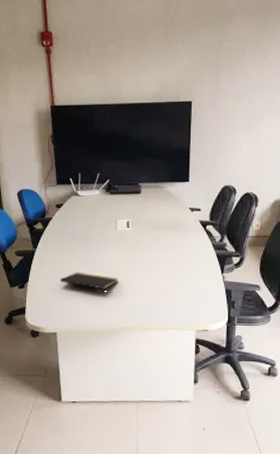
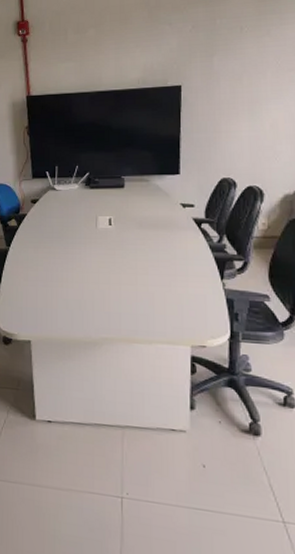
notepad: present [59,272,119,294] -> none [34,273,100,300]

